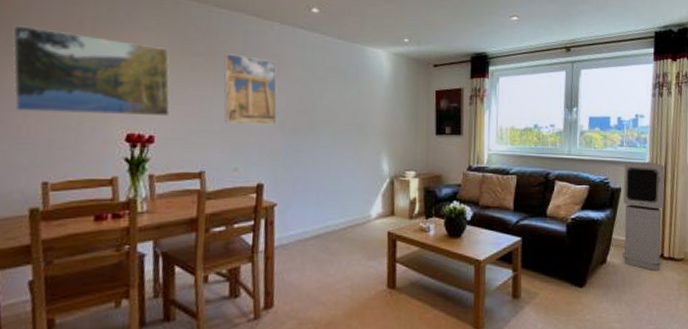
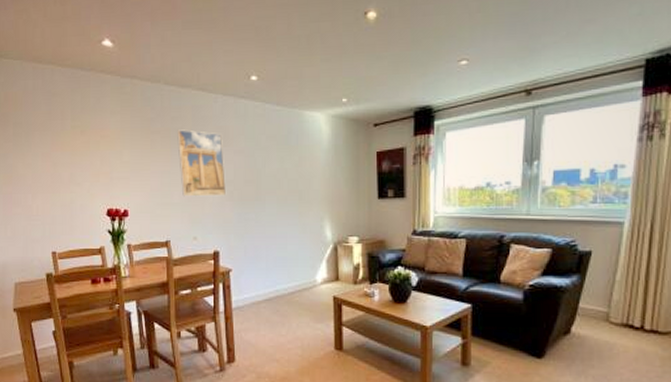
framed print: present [12,25,170,117] -> none [16,119,137,193]
air purifier: present [622,161,665,270] -> none [591,220,651,344]

